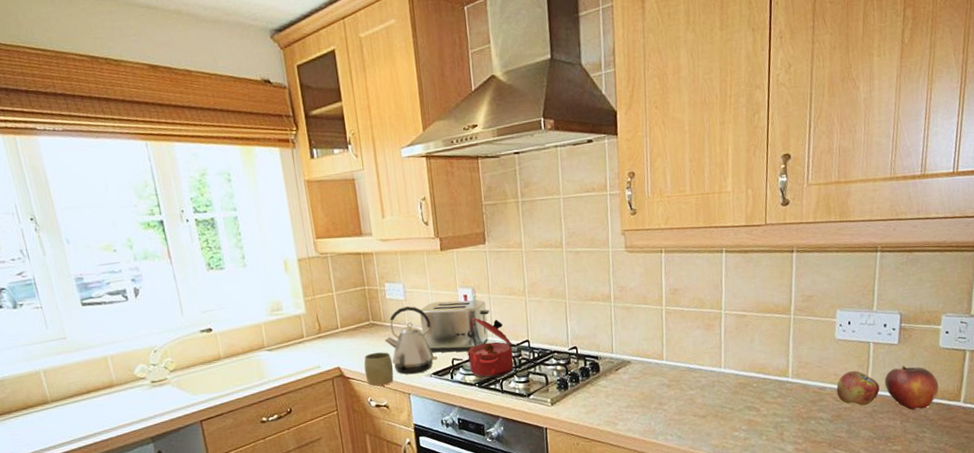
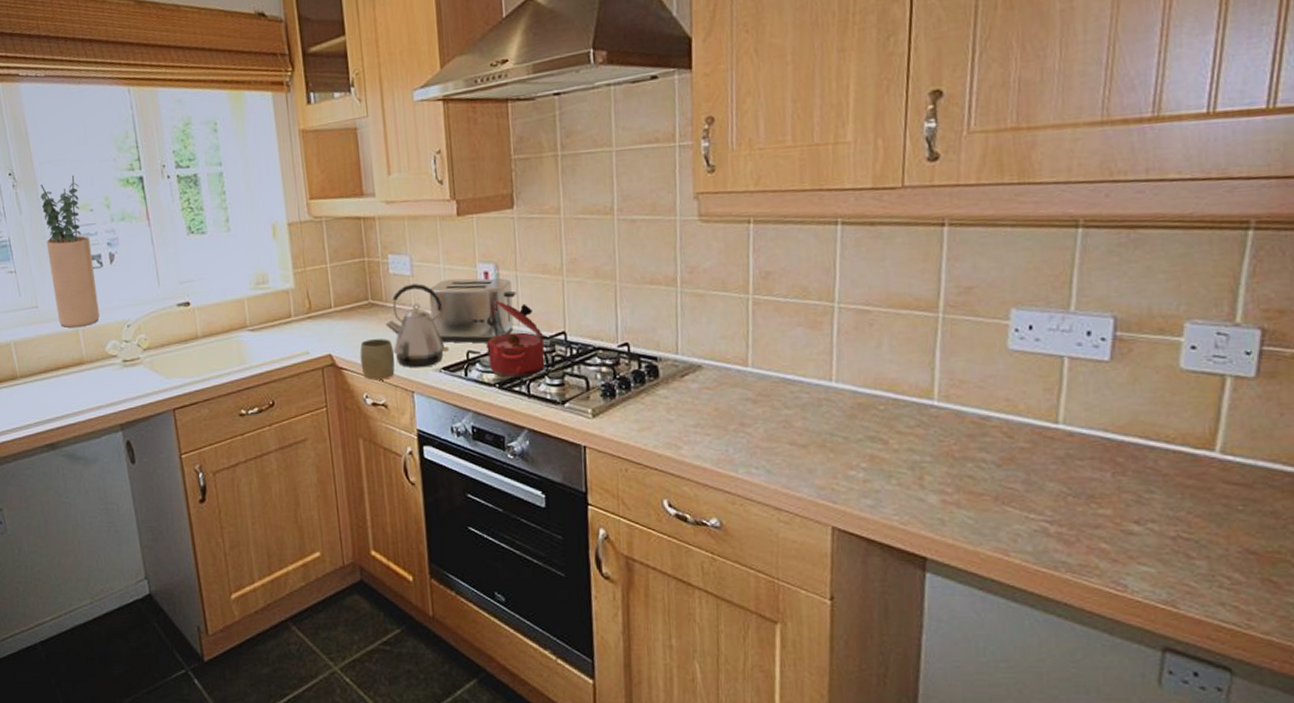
vase: none [63,219,127,355] -> present [40,174,100,328]
fruit: present [836,371,880,406] -> none [1008,396,1078,447]
fruit: present [884,365,939,409] -> none [1086,392,1178,458]

